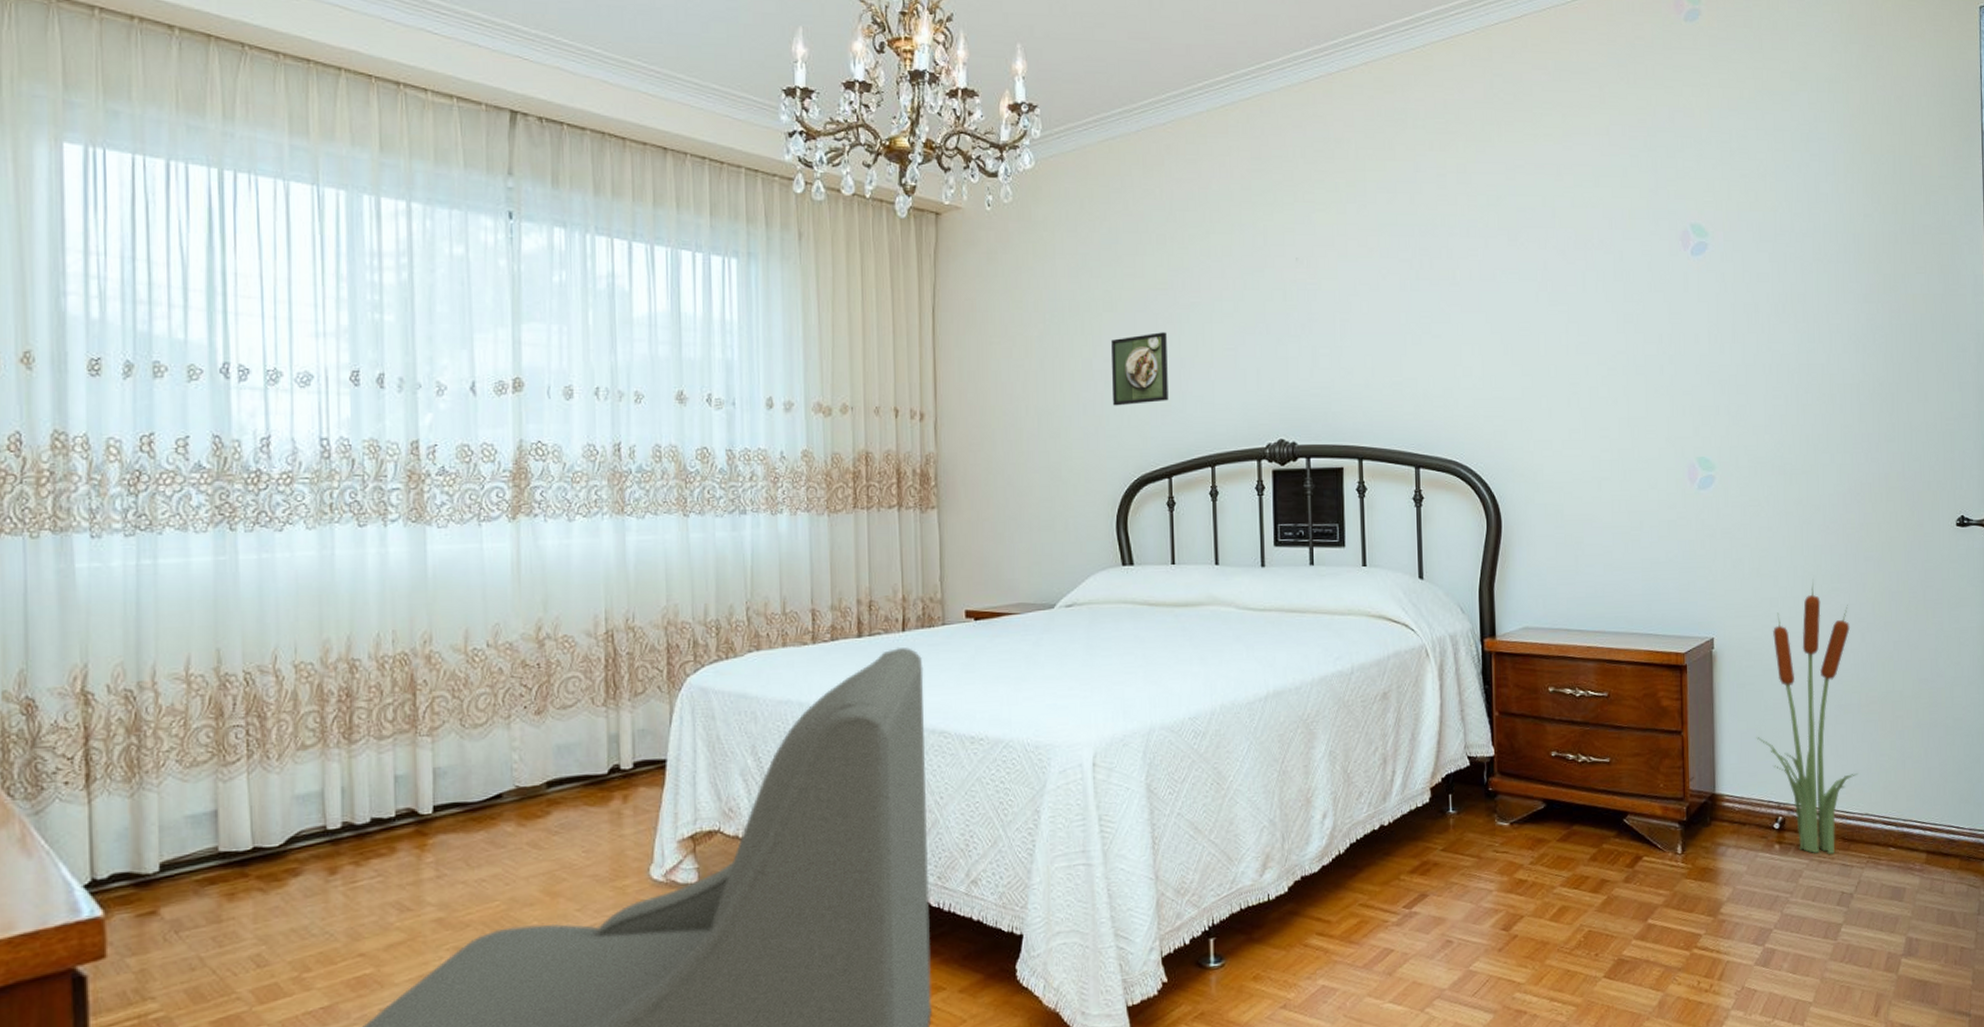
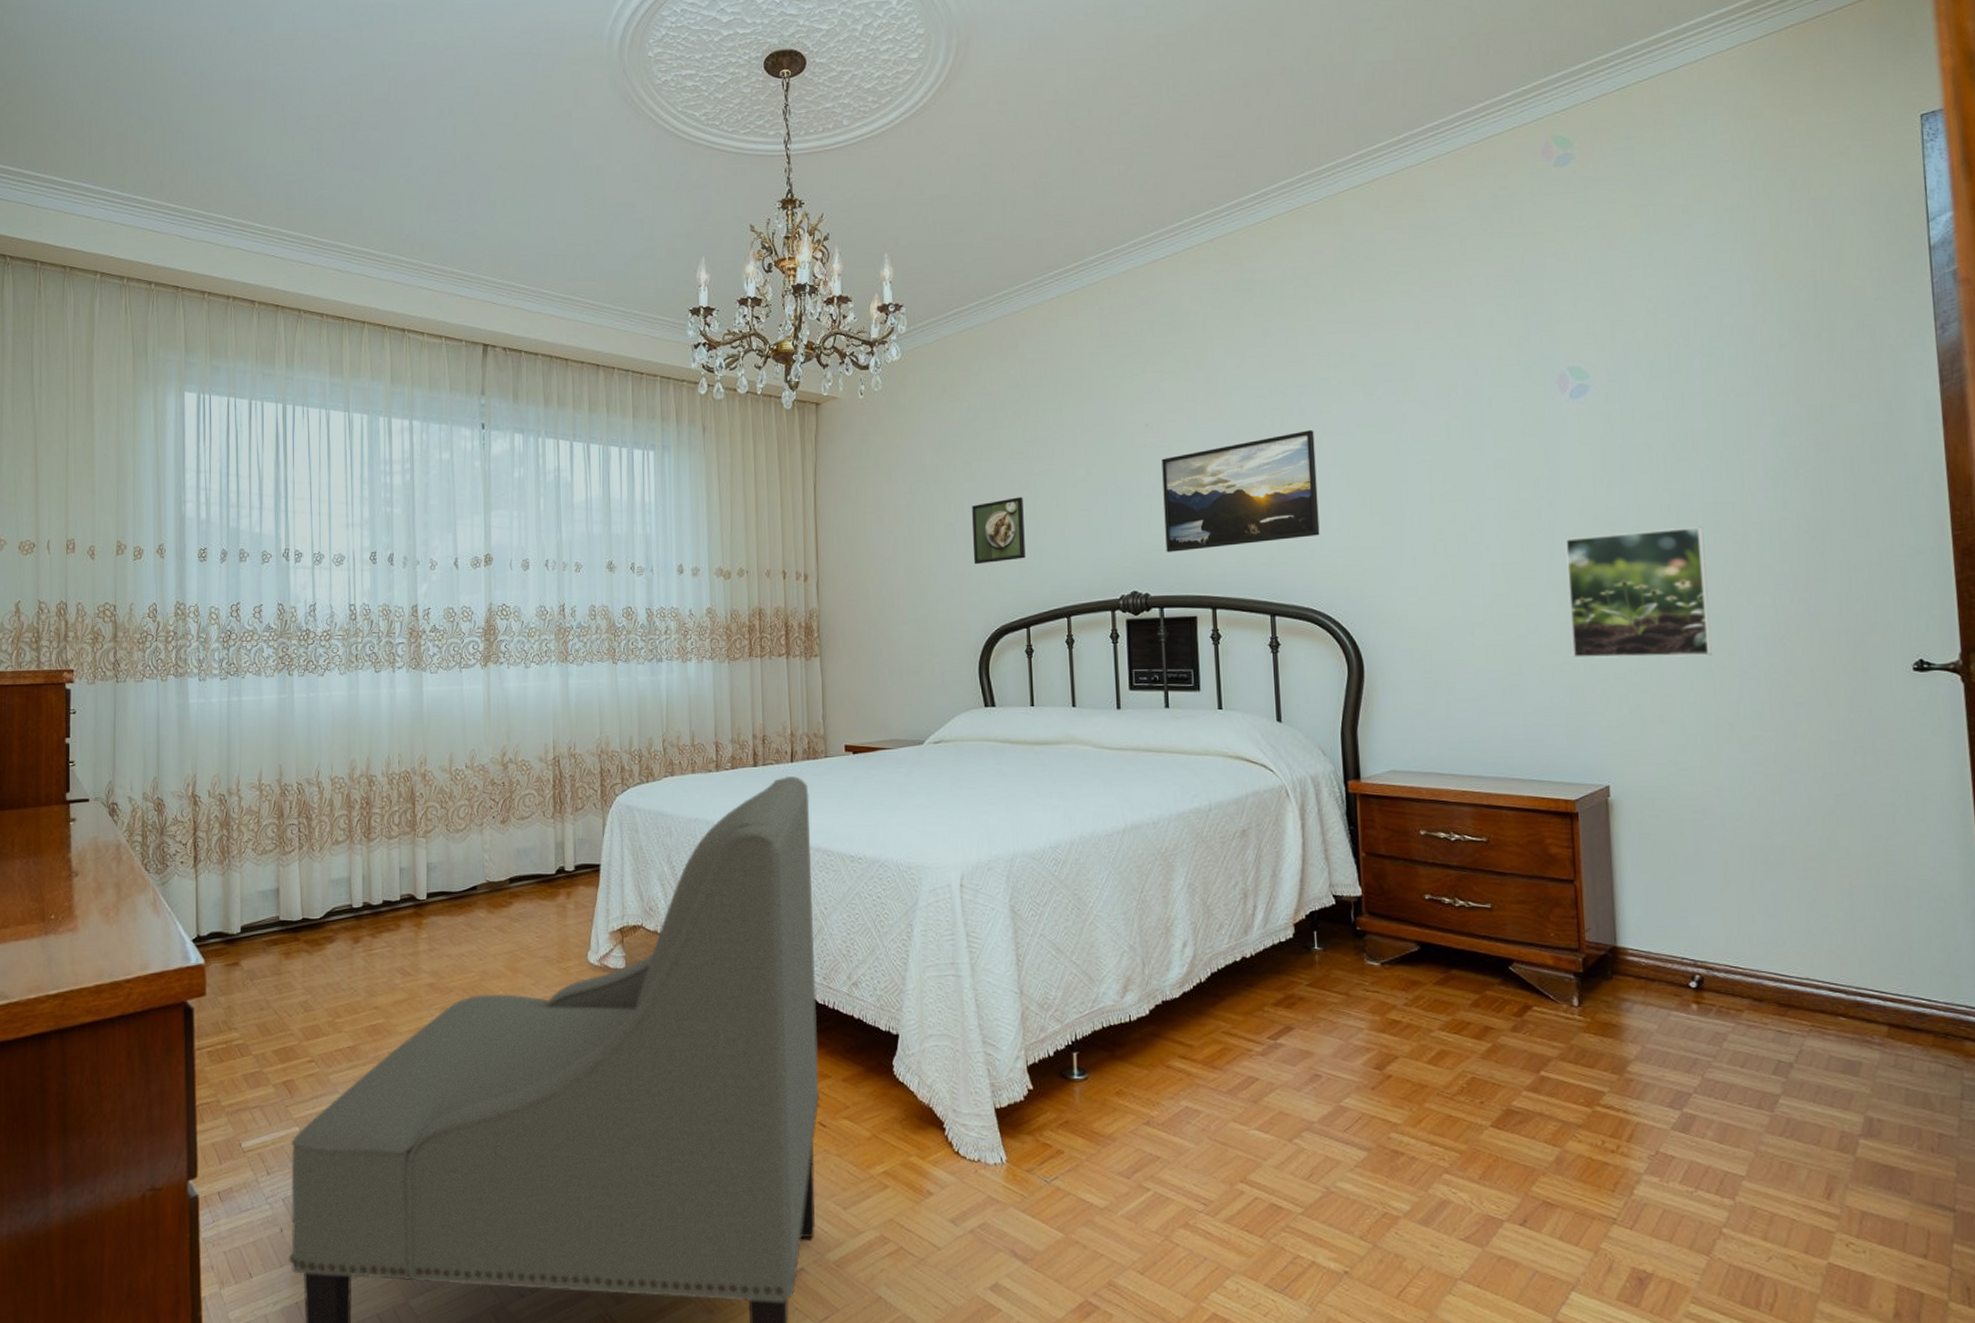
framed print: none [1311,274,1464,398] -> present [1162,430,1320,552]
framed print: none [1682,386,1801,514] -> present [1564,526,1712,659]
decorative plant: present [1756,579,1858,854] -> none [1664,726,1795,1019]

